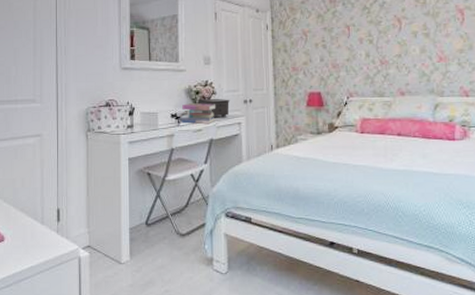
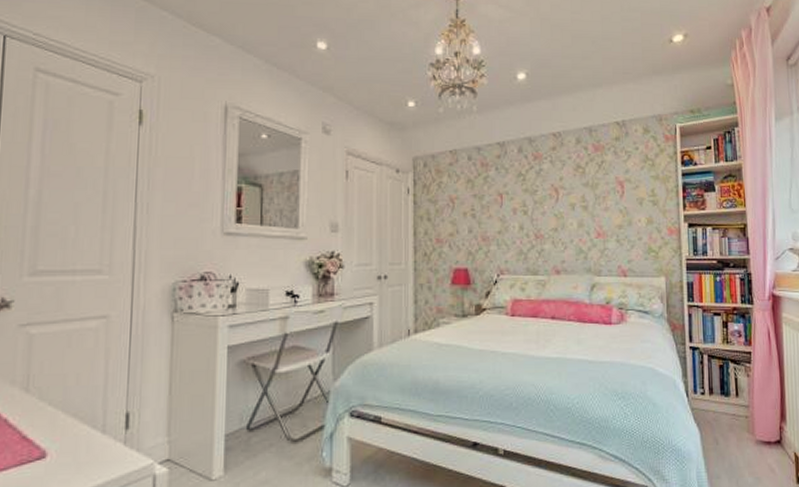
books: present [179,103,215,125] -> none [296,279,342,305]
jewelry box: present [199,98,230,118] -> none [322,273,361,297]

